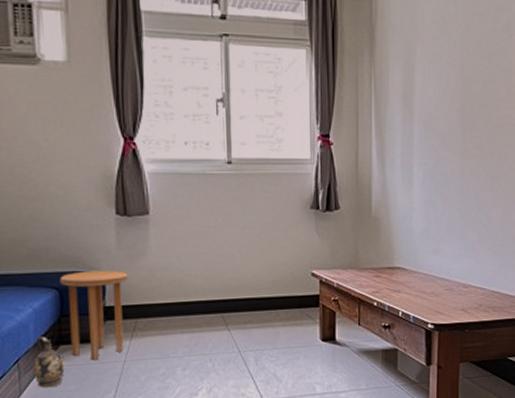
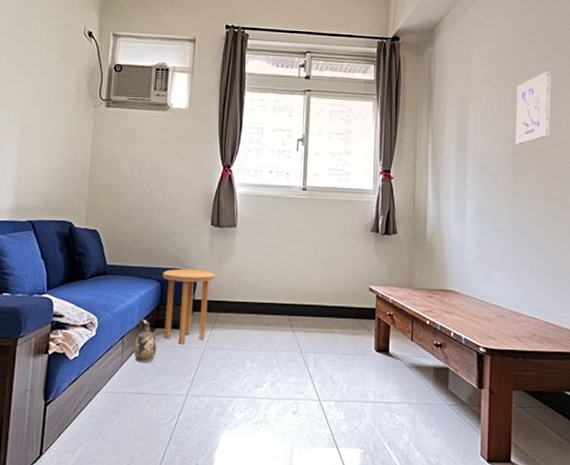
wall art: none [464,10,503,99] -> present [515,71,552,145]

